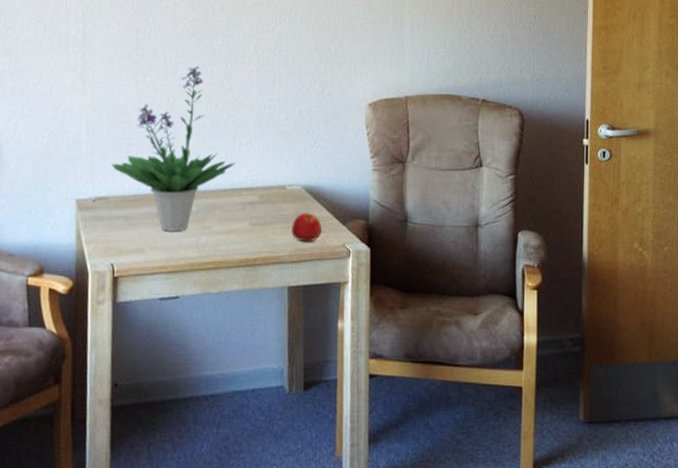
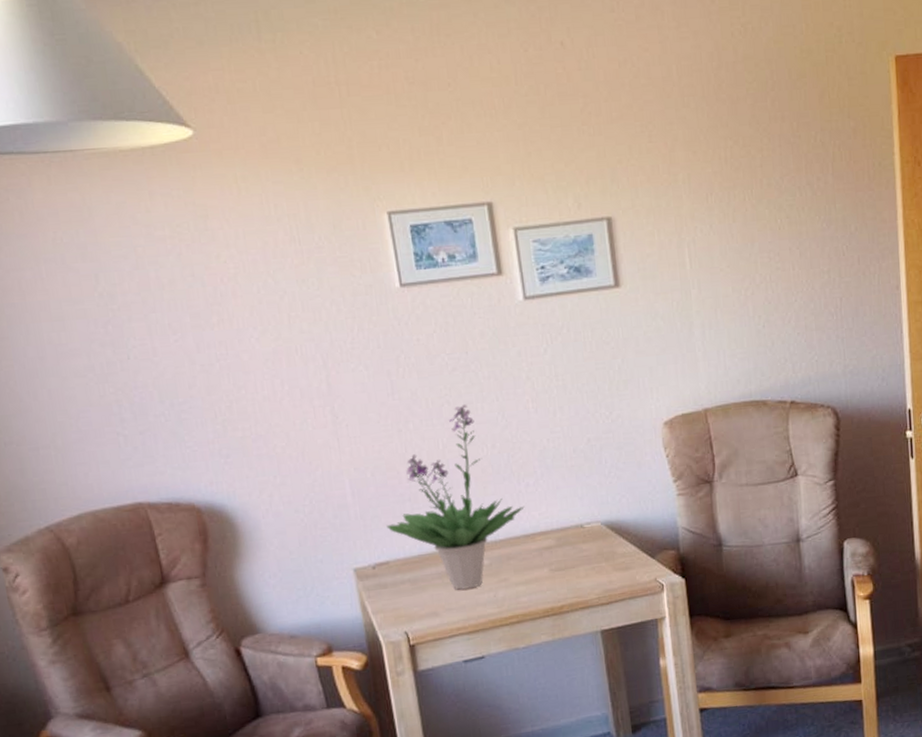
apple: present [292,212,323,242] -> none [596,549,630,582]

